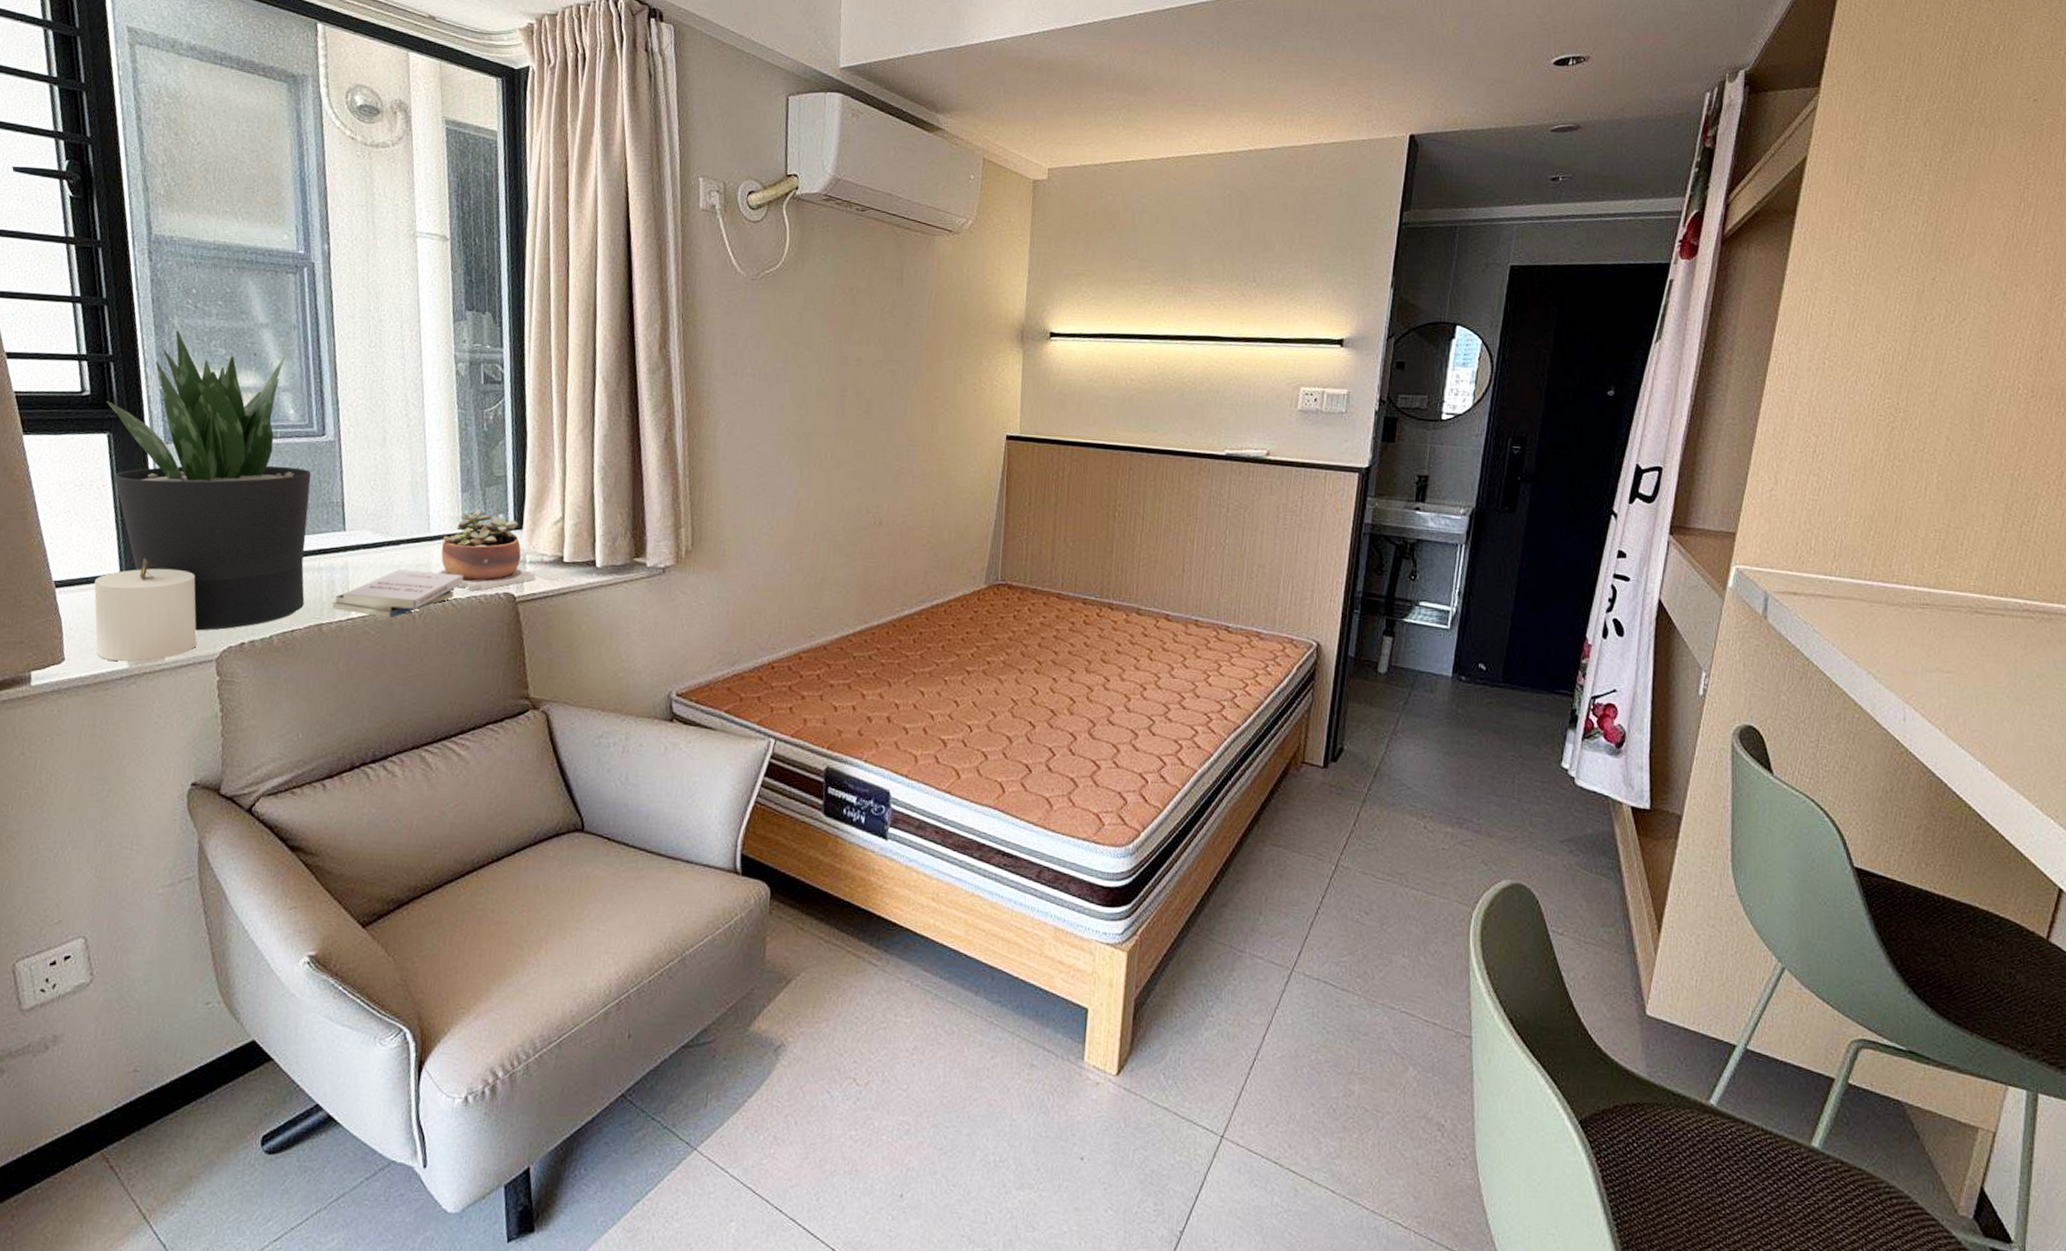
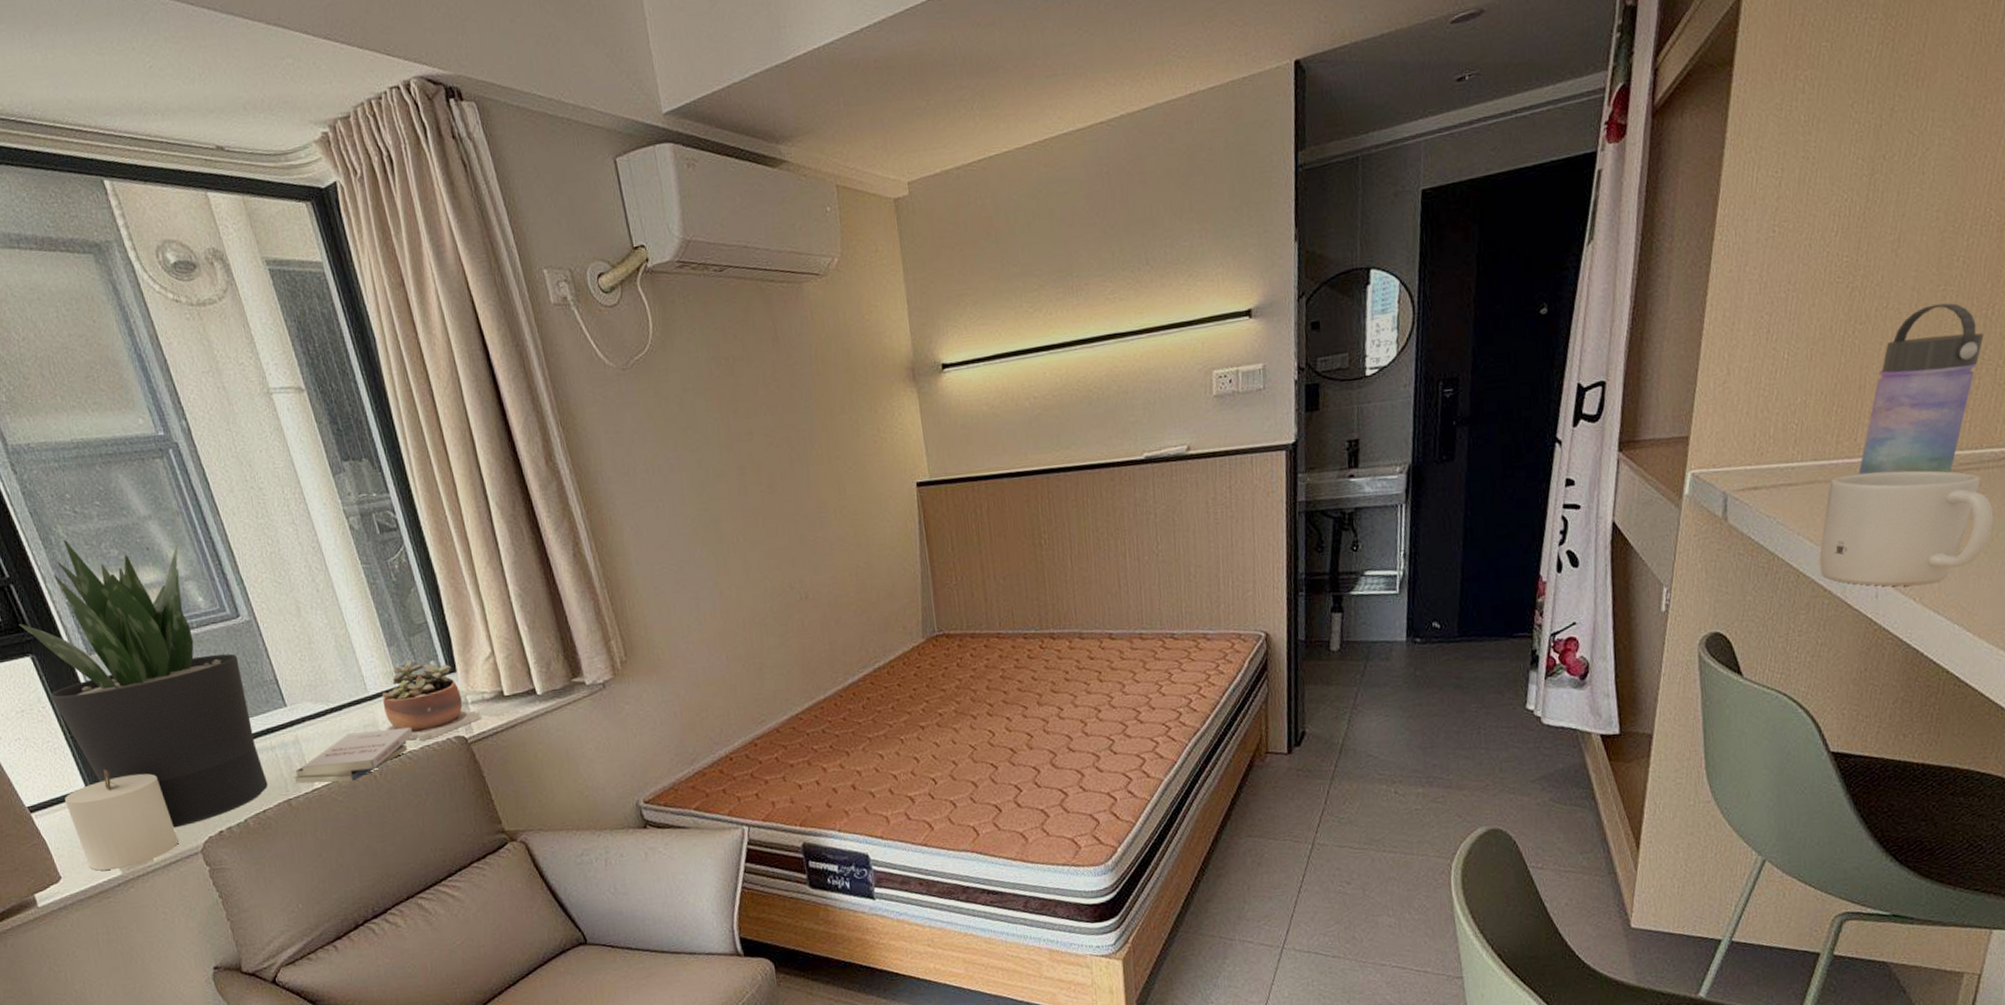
mug: none [1851,597,2017,718] -> present [1819,470,1994,587]
water bottle: none [1892,456,2011,615] -> present [1858,303,1984,475]

